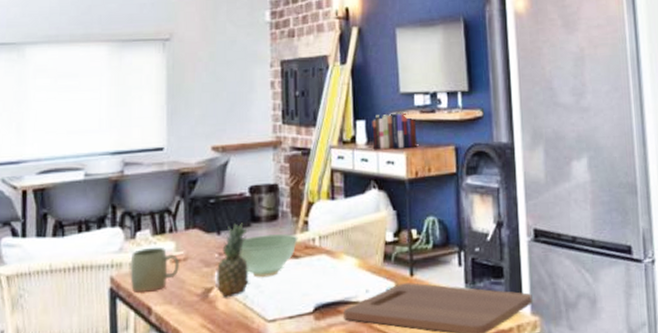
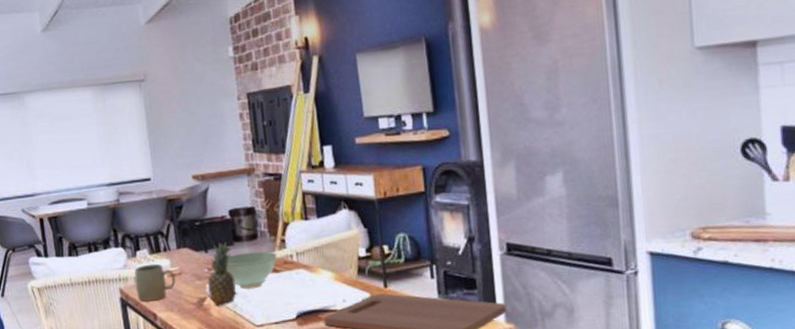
books: present [372,112,417,150] -> none [338,136,385,173]

